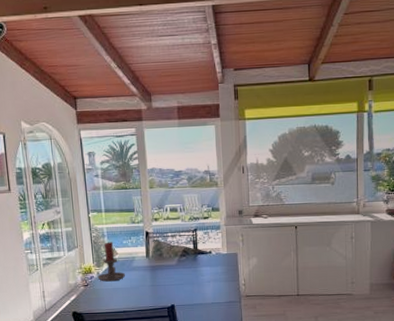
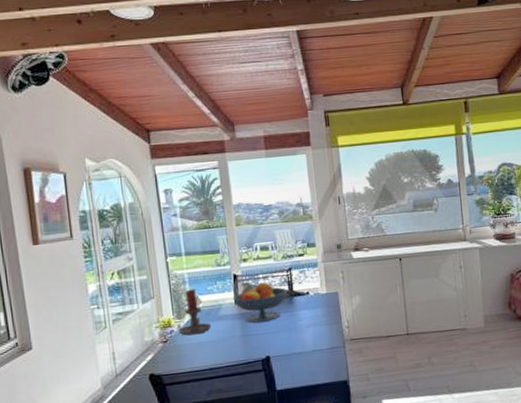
fruit bowl: none [144,240,193,275] -> present [233,282,288,323]

